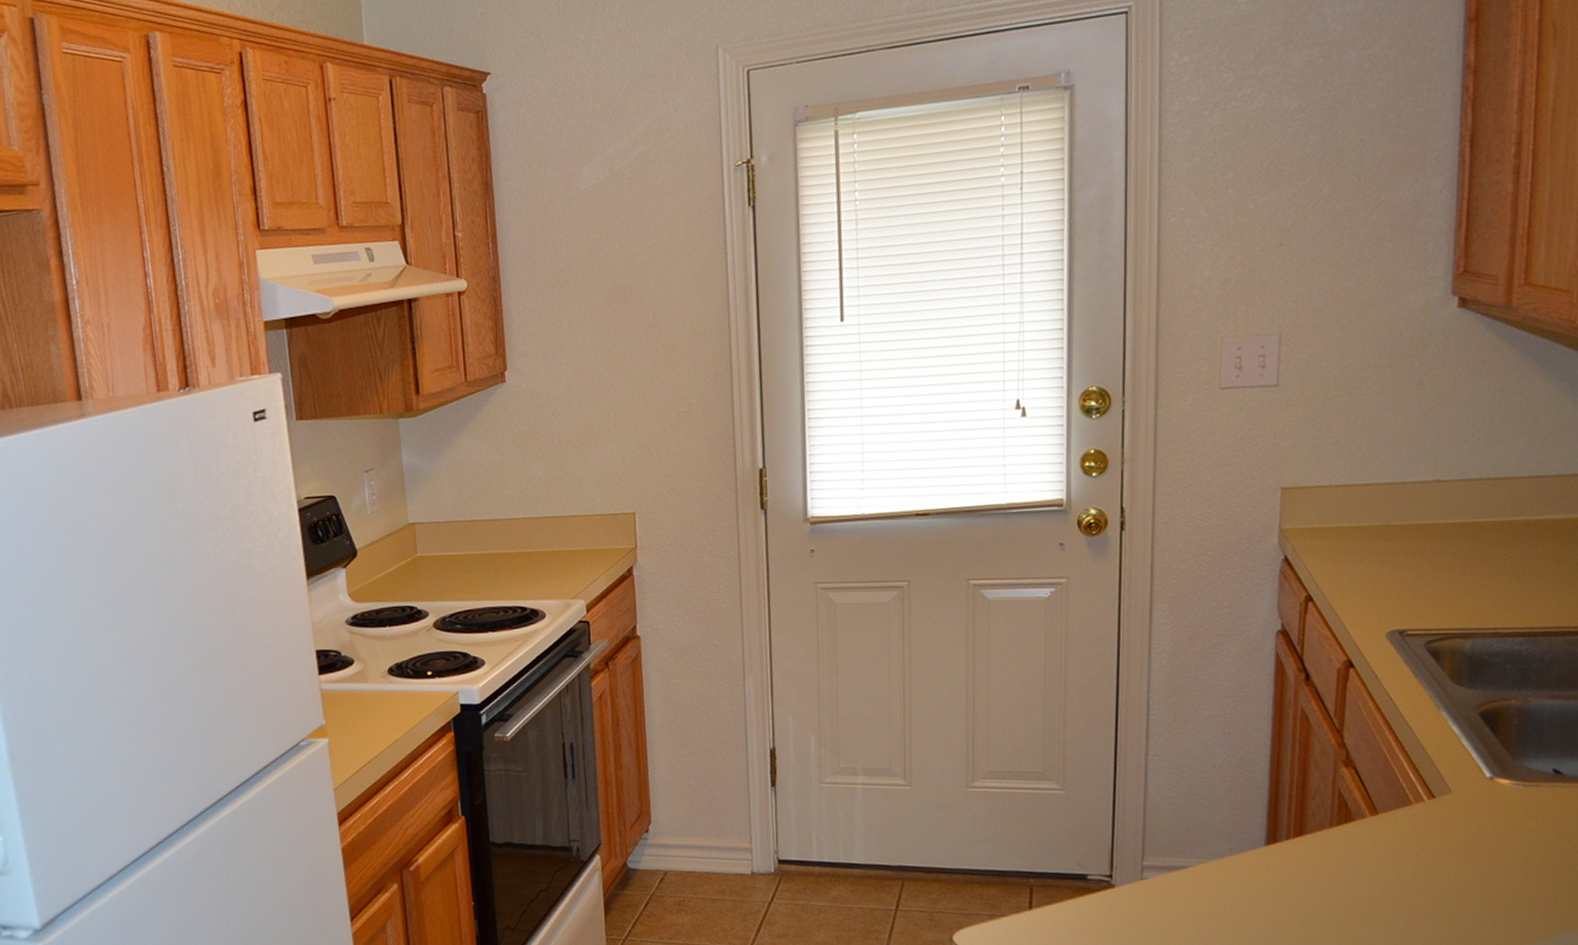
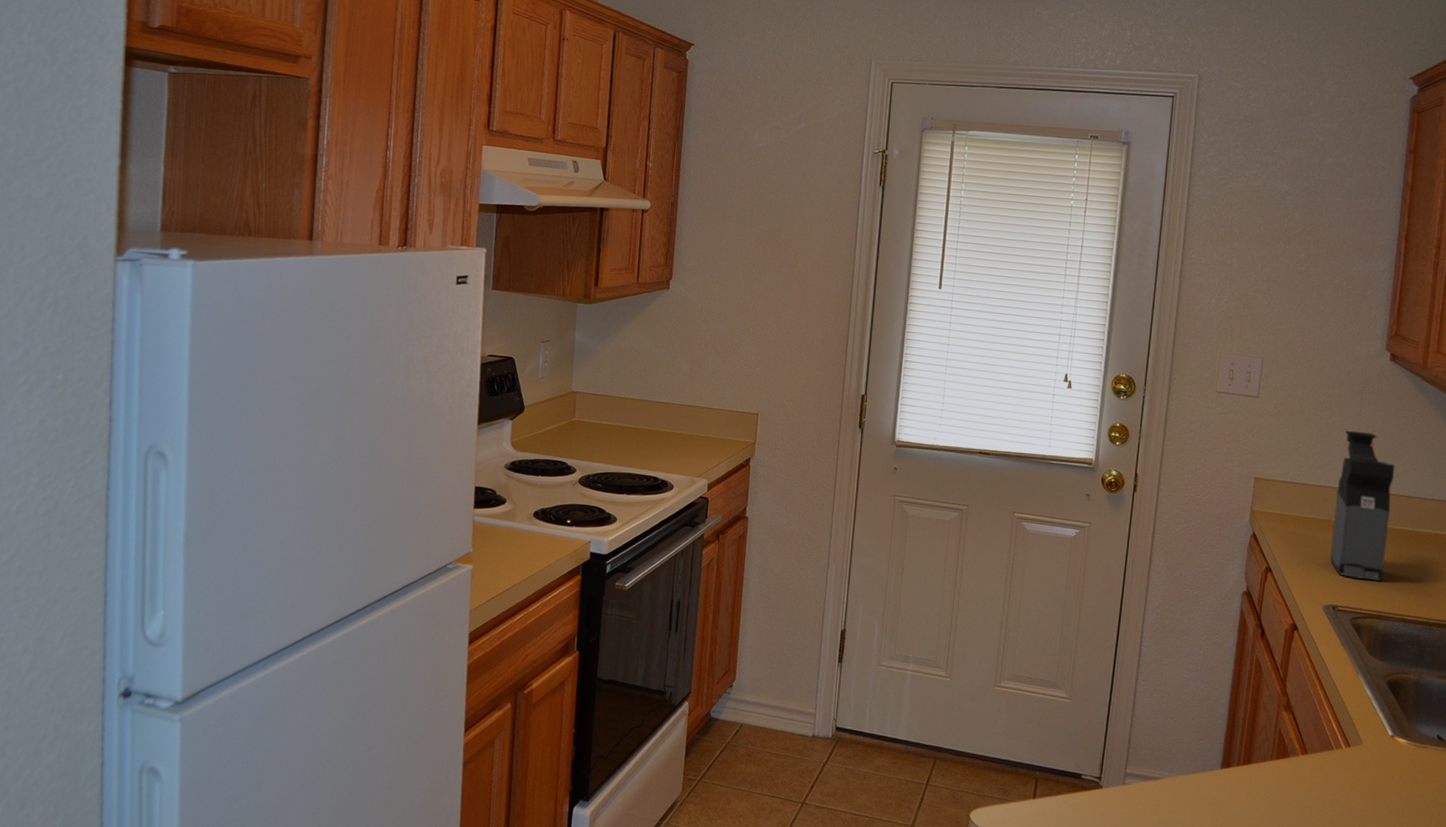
coffee maker: none [1391,405,1474,593] -> present [1330,430,1395,581]

